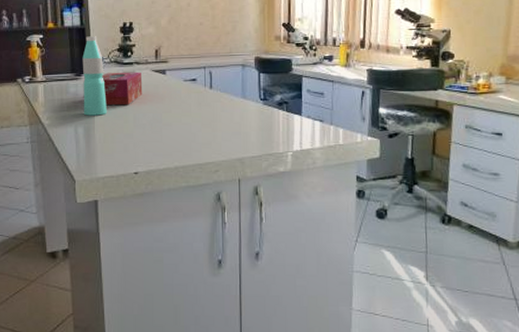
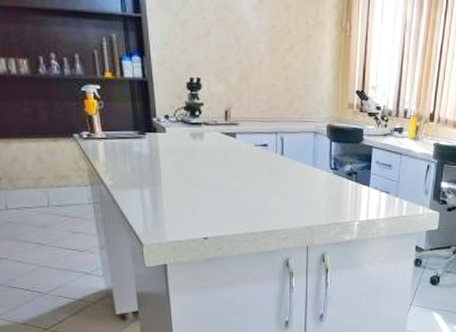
water bottle: present [82,36,107,116] -> none [145,90,174,178]
tissue box: present [102,71,143,106] -> none [168,132,212,169]

